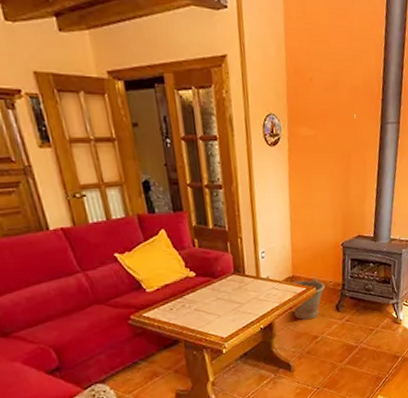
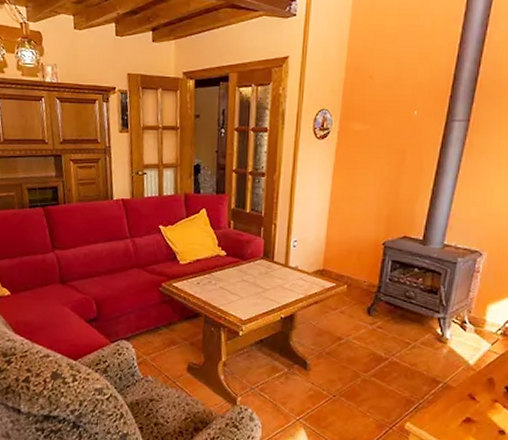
bucket: present [293,278,325,319] -> none [319,275,358,317]

